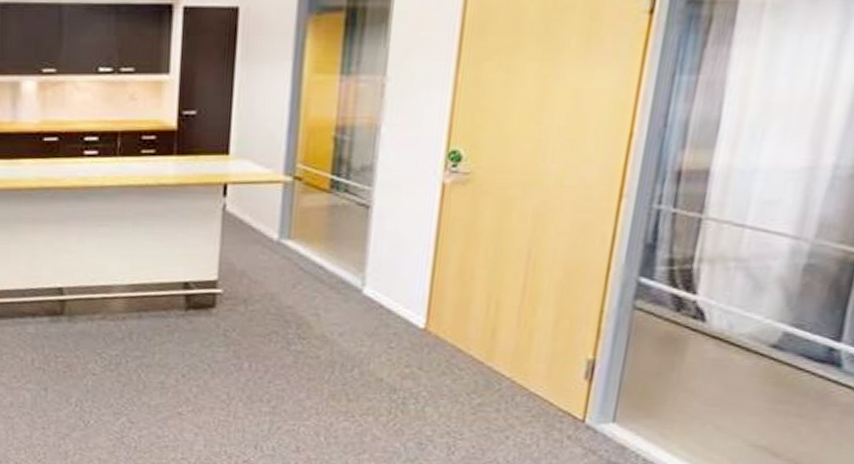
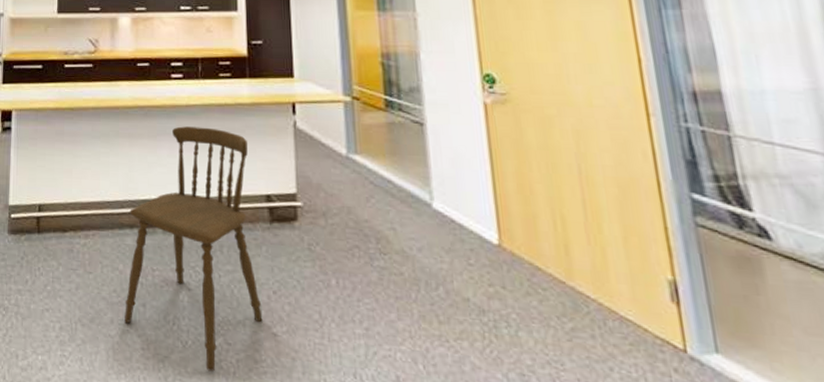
dining chair: none [25,210,169,447] -> present [125,126,263,372]

